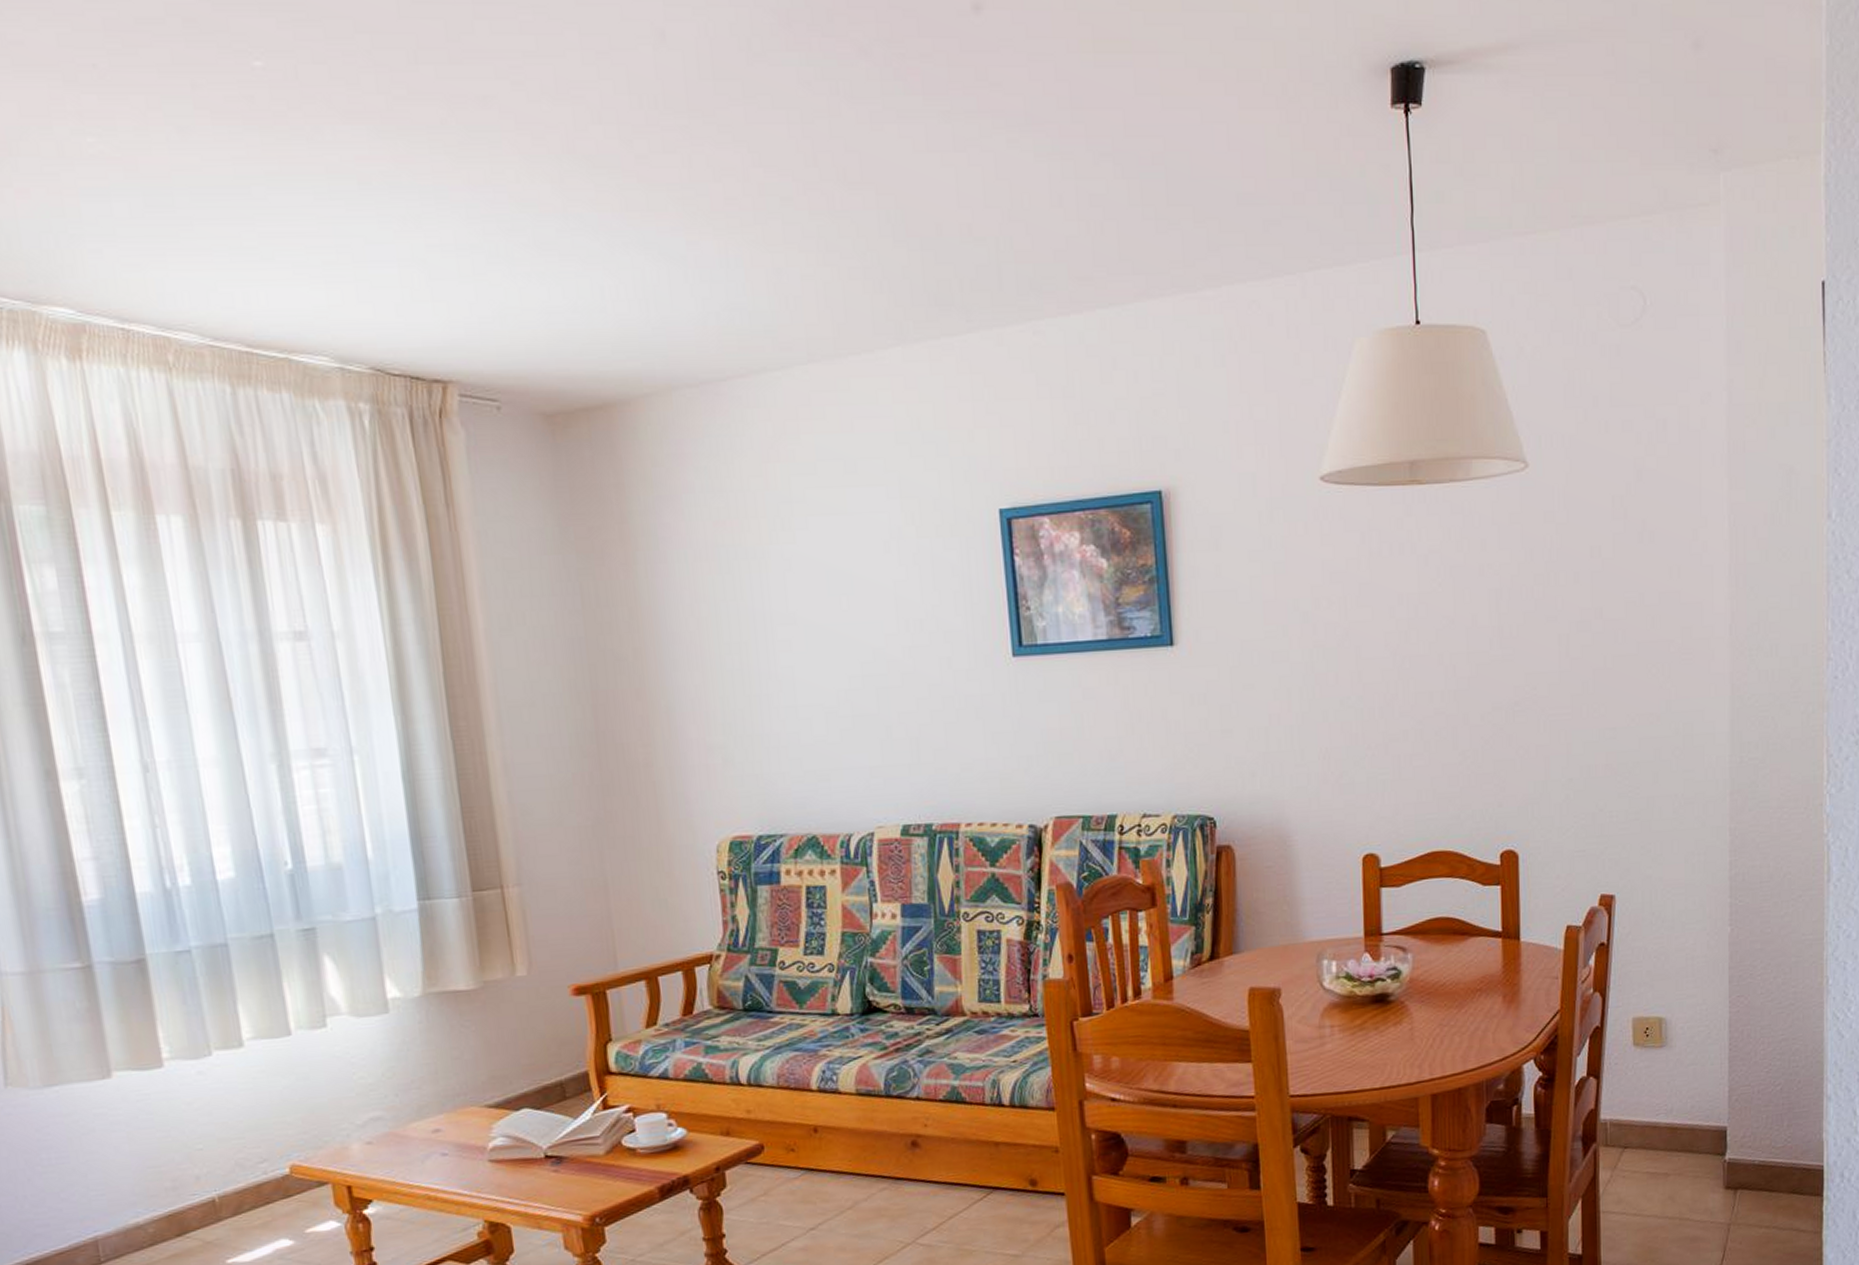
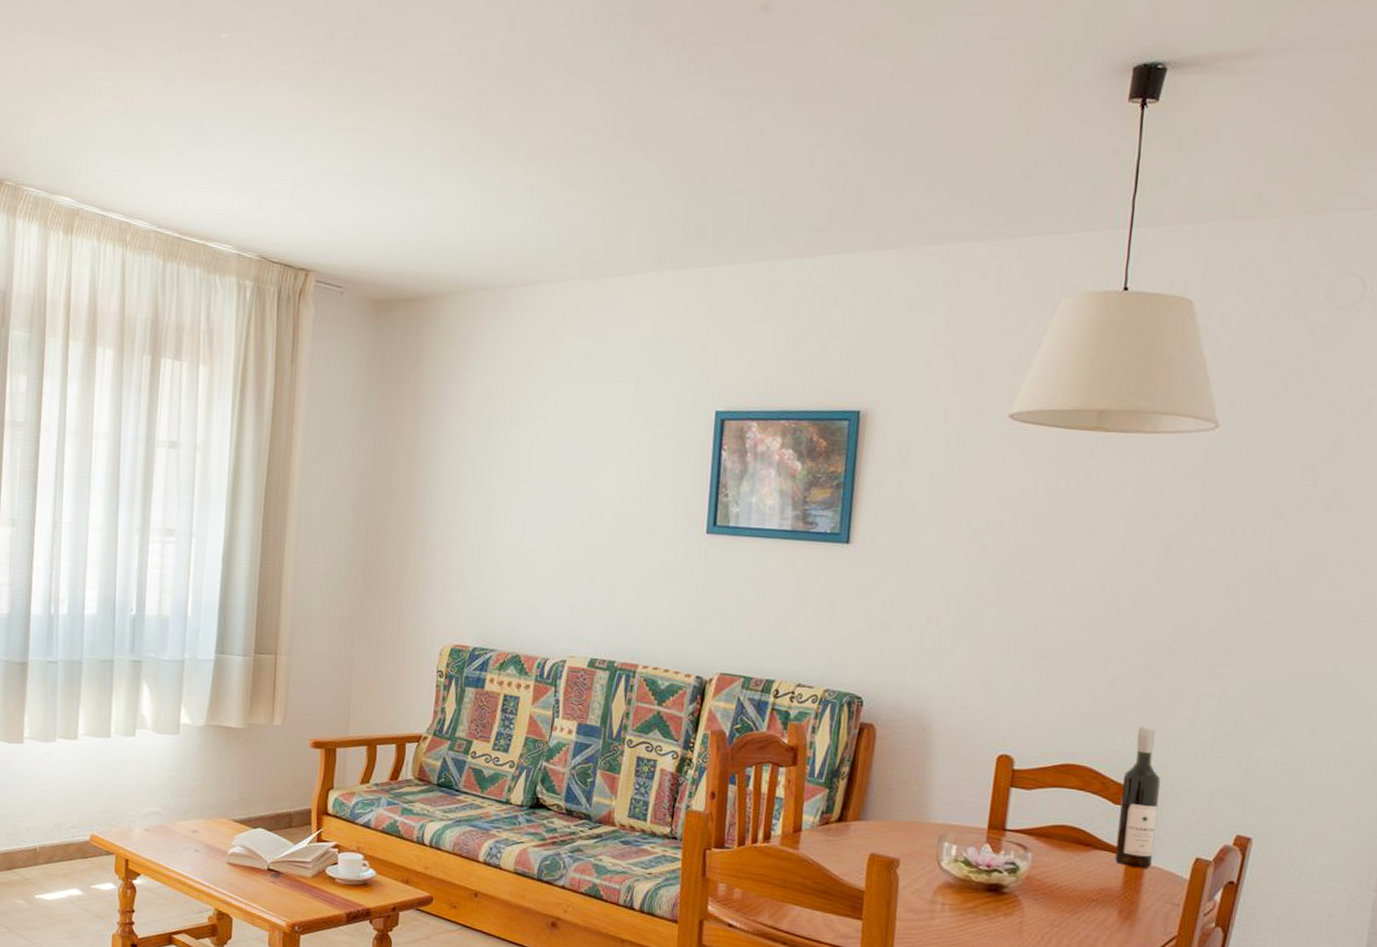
bottle: none [1487,797,1527,948] -> present [1115,725,1161,869]

